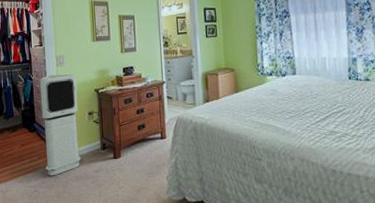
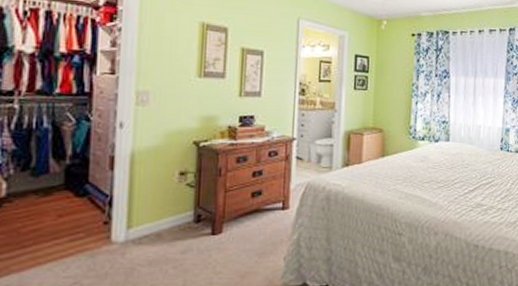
air purifier: present [39,74,81,176] -> none [98,117,166,261]

